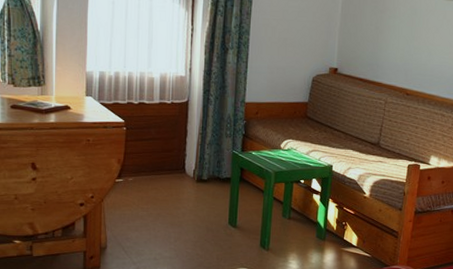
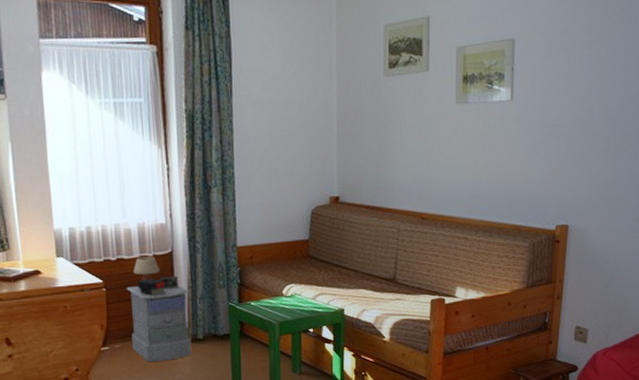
nightstand: none [144,103,200,197] -> present [126,256,192,363]

